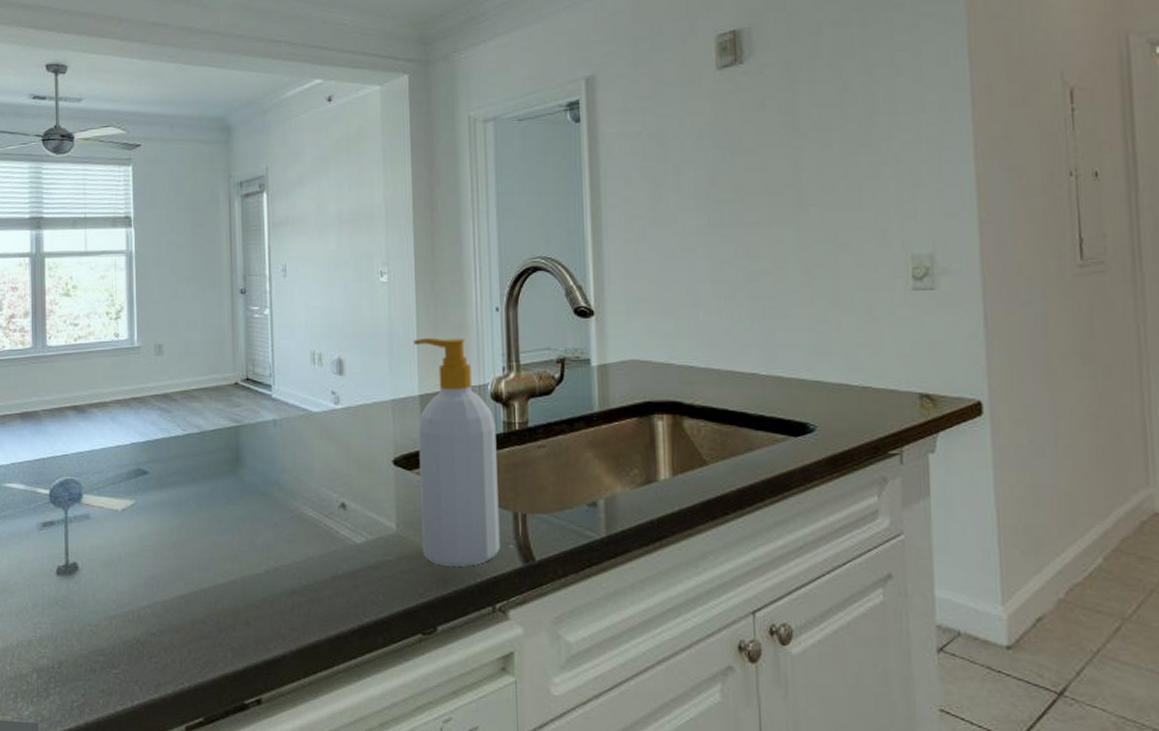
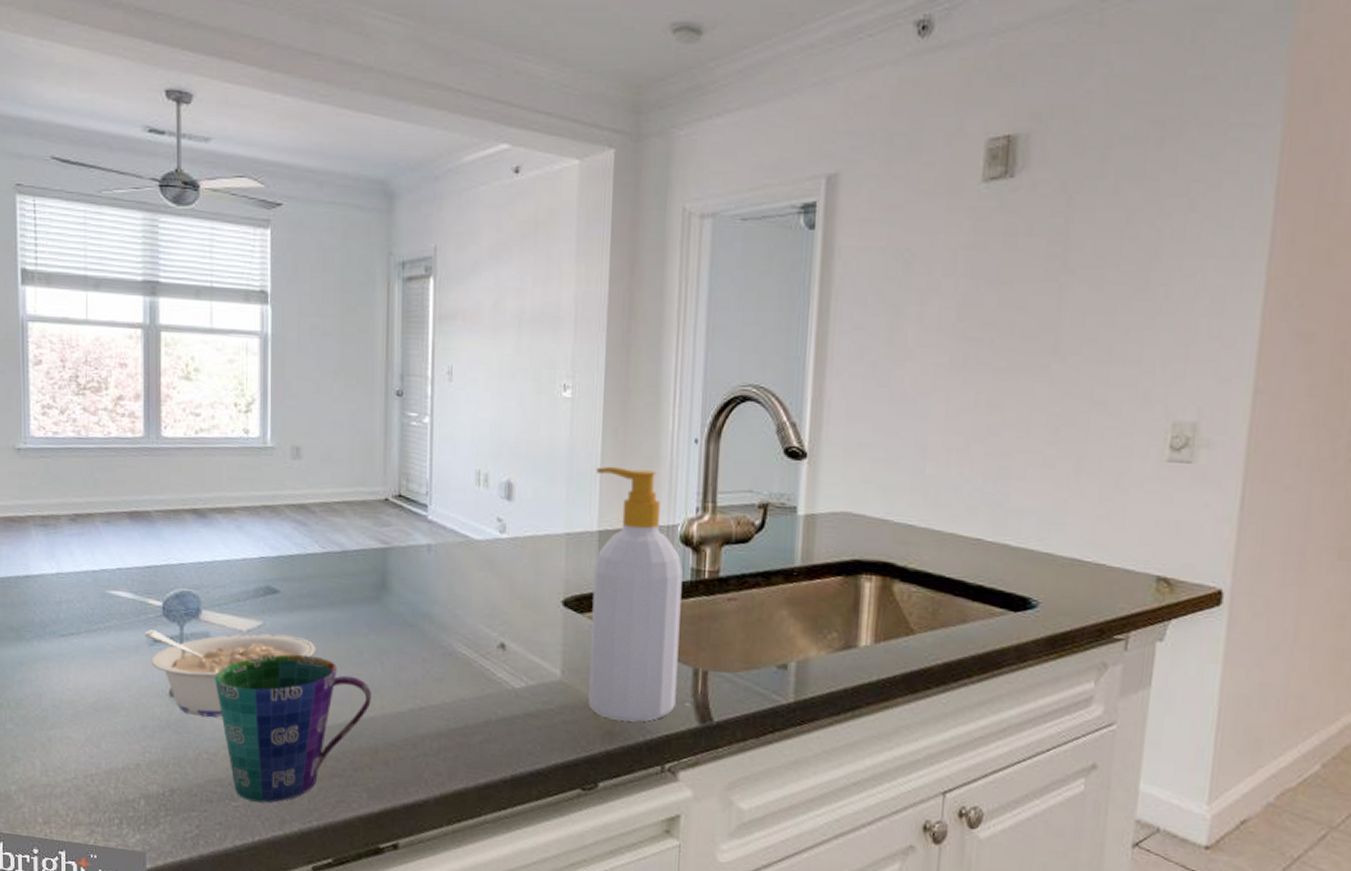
legume: none [35,511,182,593] -> present [145,630,317,718]
cup: none [95,527,231,669] -> present [215,654,371,803]

